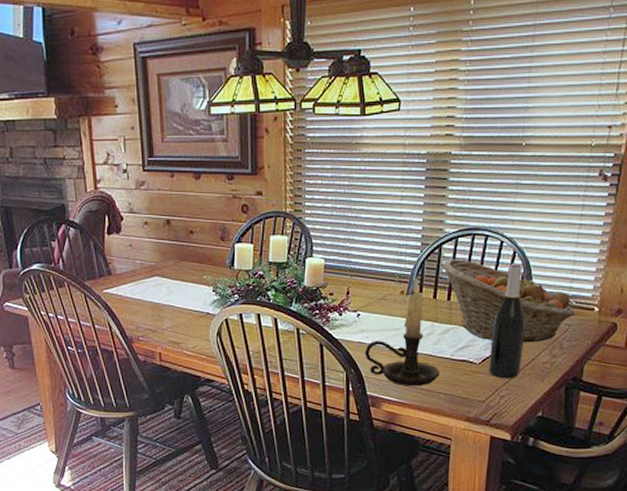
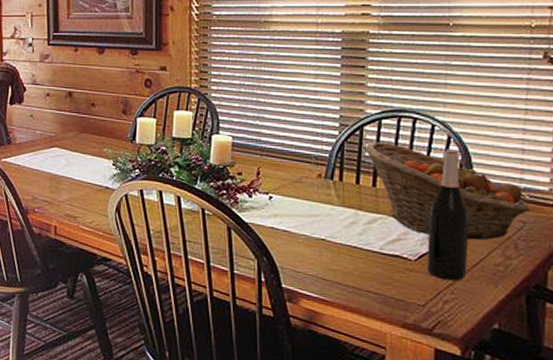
candle holder: present [364,276,440,386] -> none [278,159,367,282]

